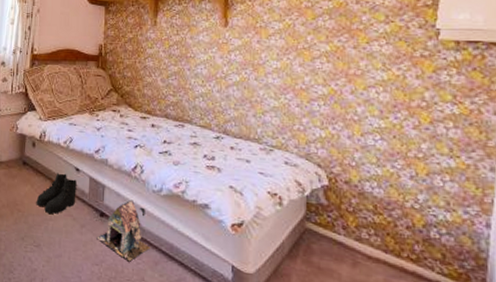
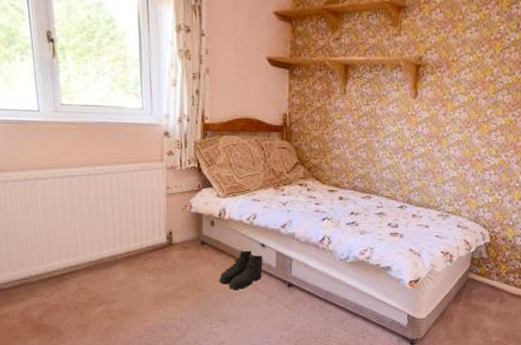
toy house: present [97,199,150,262] -> none [285,269,337,323]

